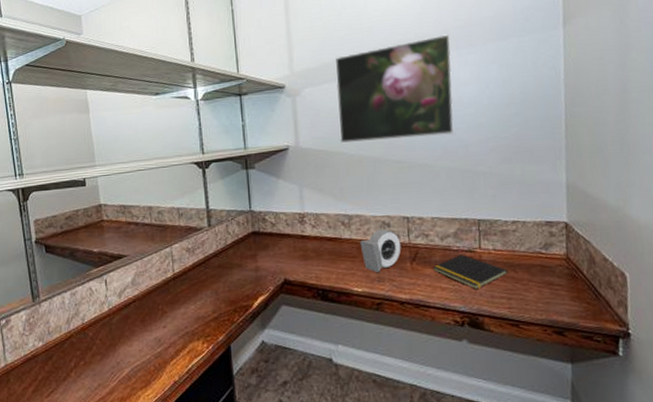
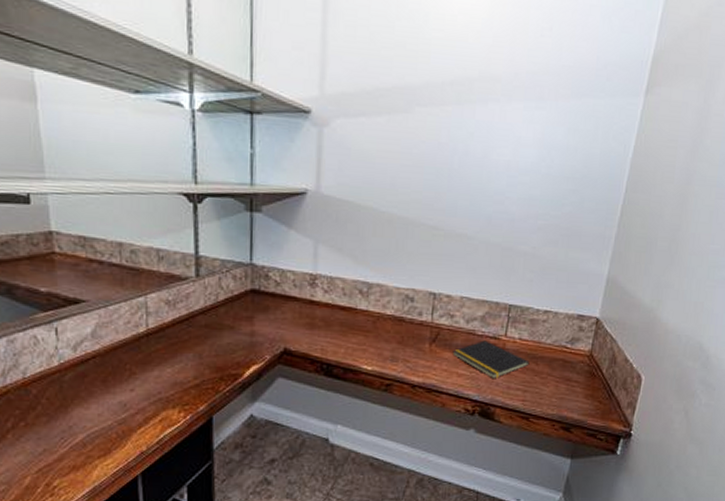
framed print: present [334,34,454,144] -> none [369,78,519,205]
alarm clock: present [359,229,401,273] -> none [376,303,423,352]

